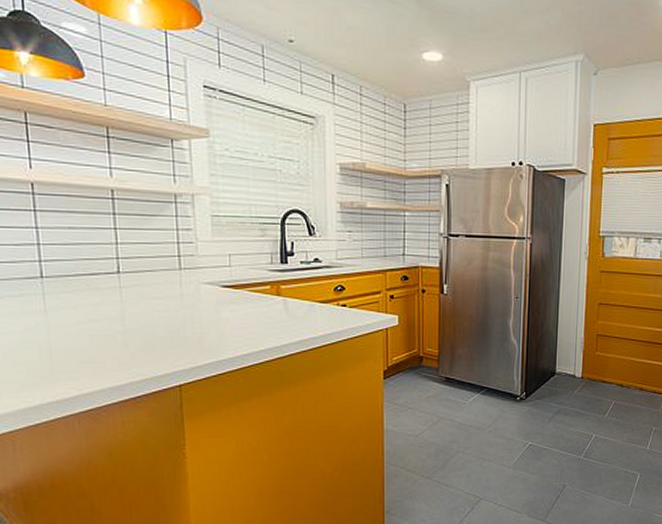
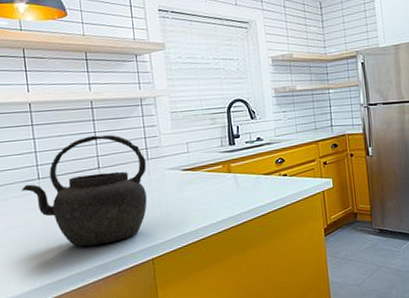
kettle: none [18,232,178,363] -> present [21,135,147,247]

